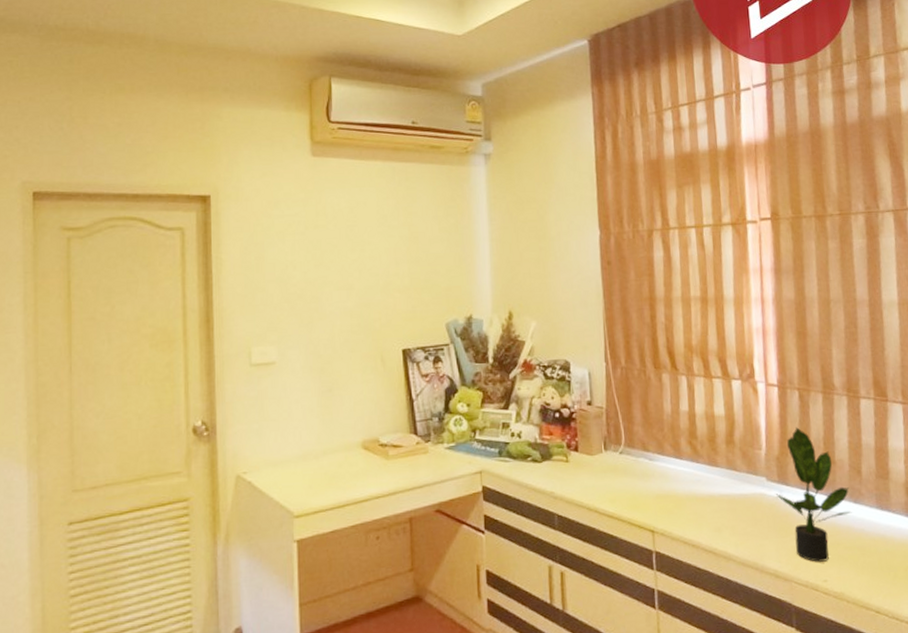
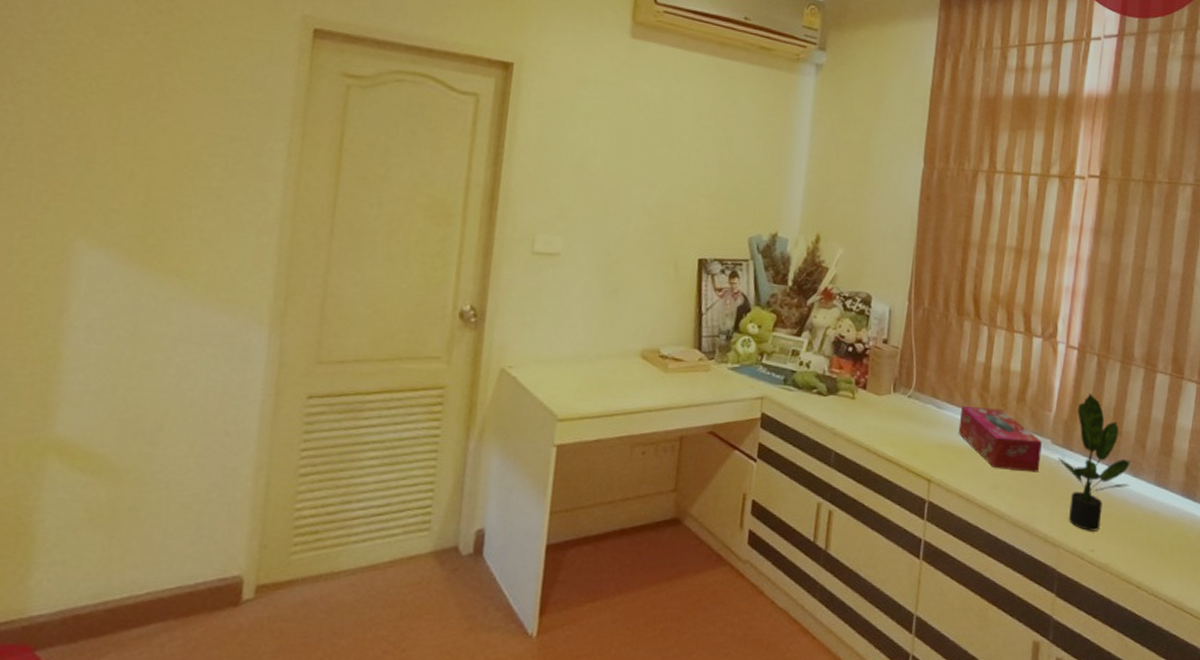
tissue box: none [672,453,759,512] -> present [958,405,1042,473]

